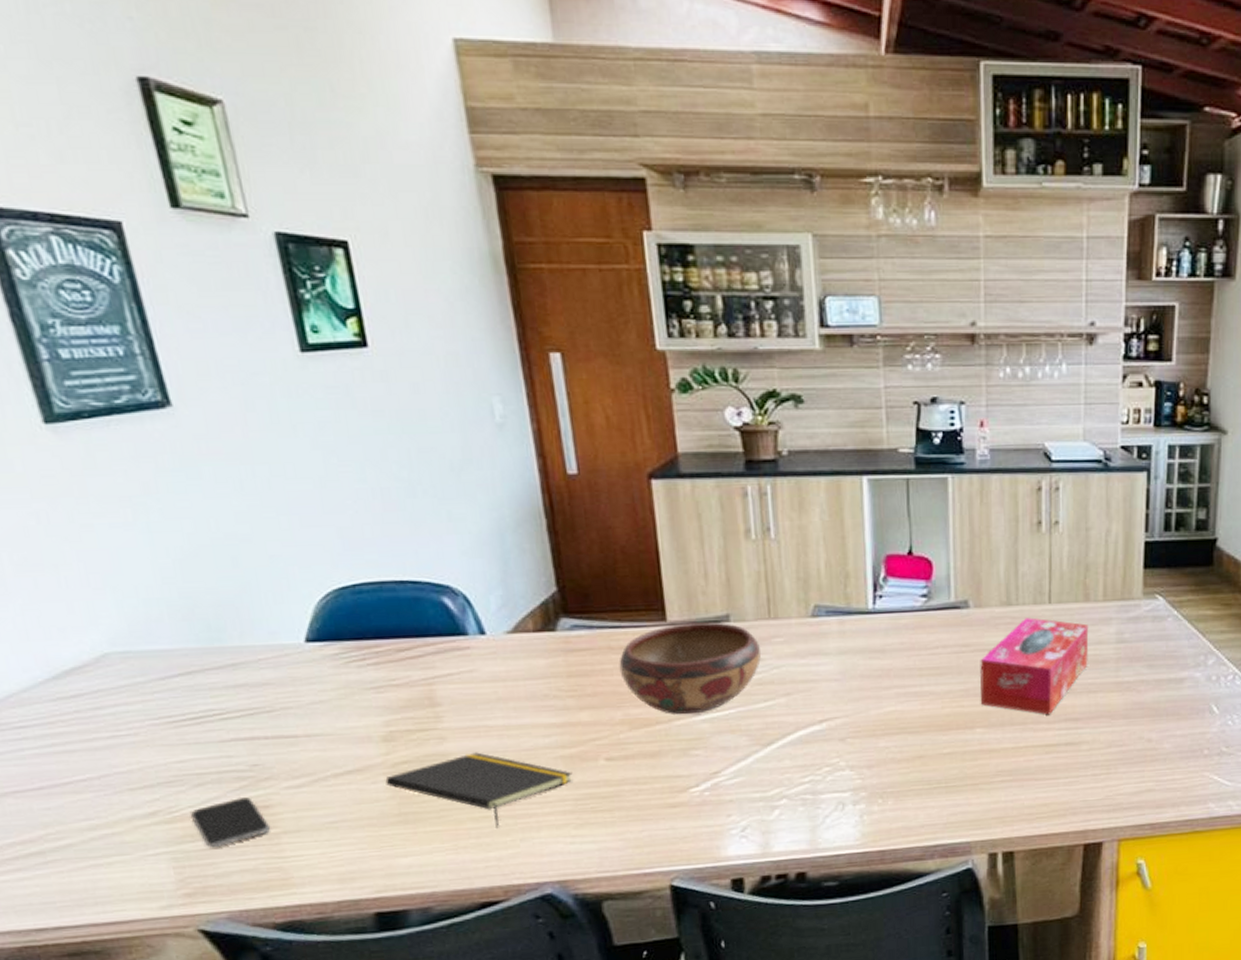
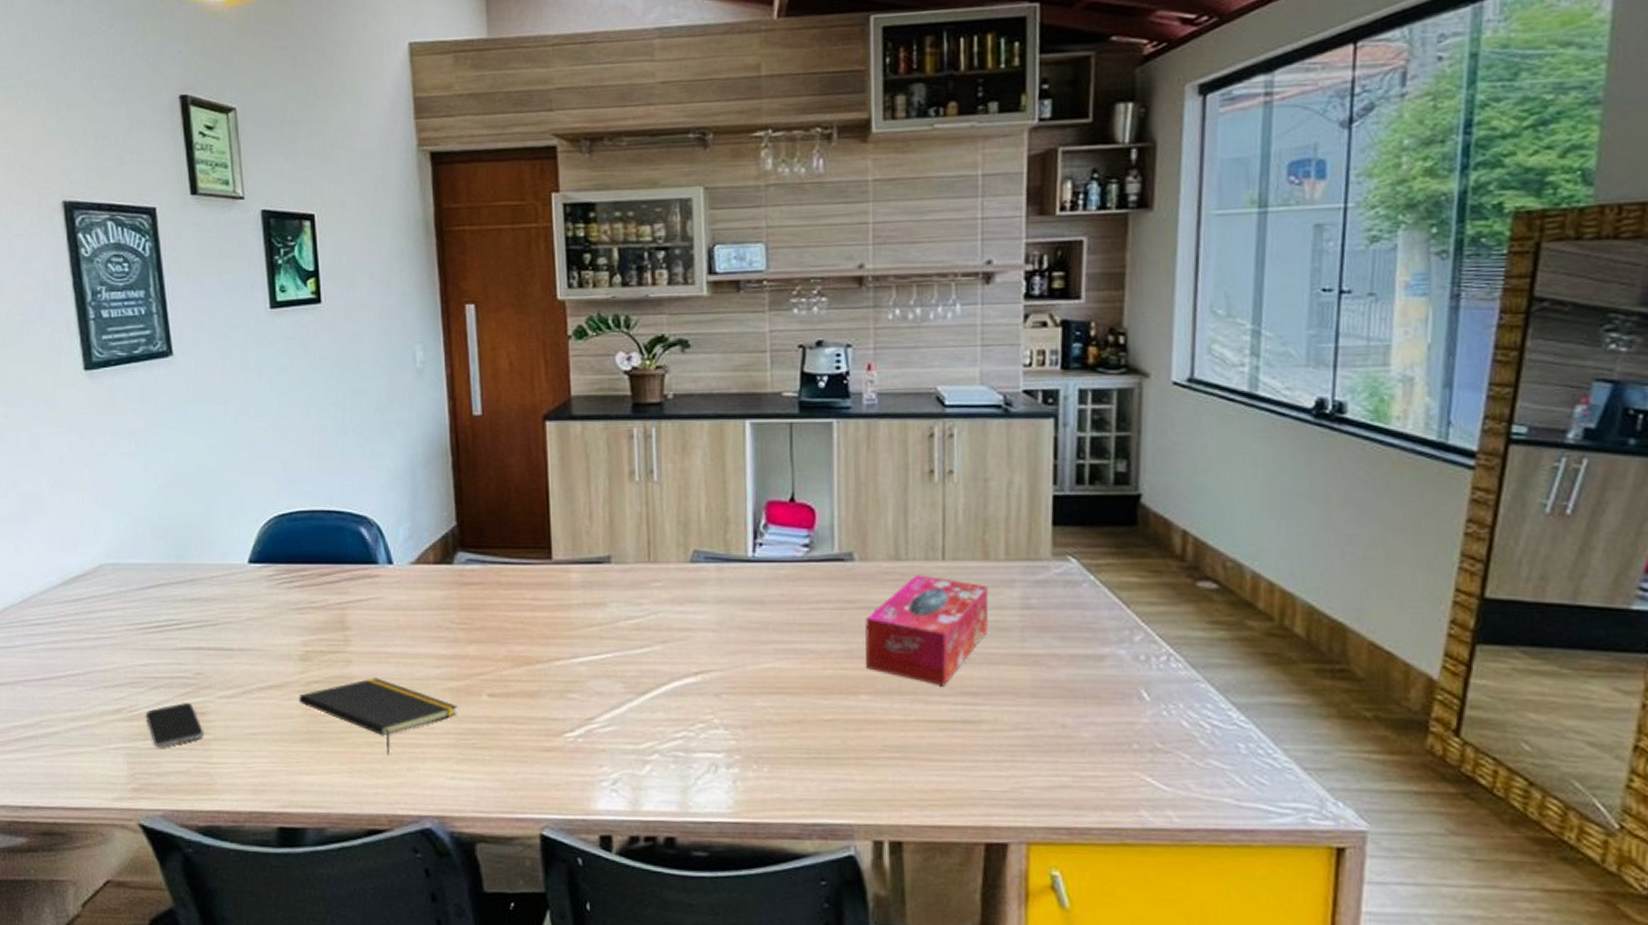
decorative bowl: present [619,622,762,715] -> none [506,563,640,656]

